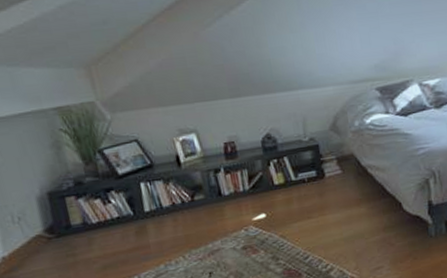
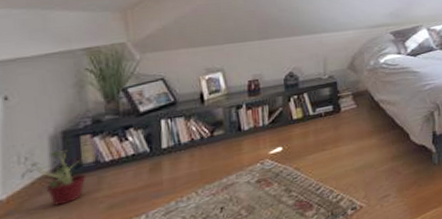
potted plant: none [17,211,79,264] -> present [21,150,91,206]

